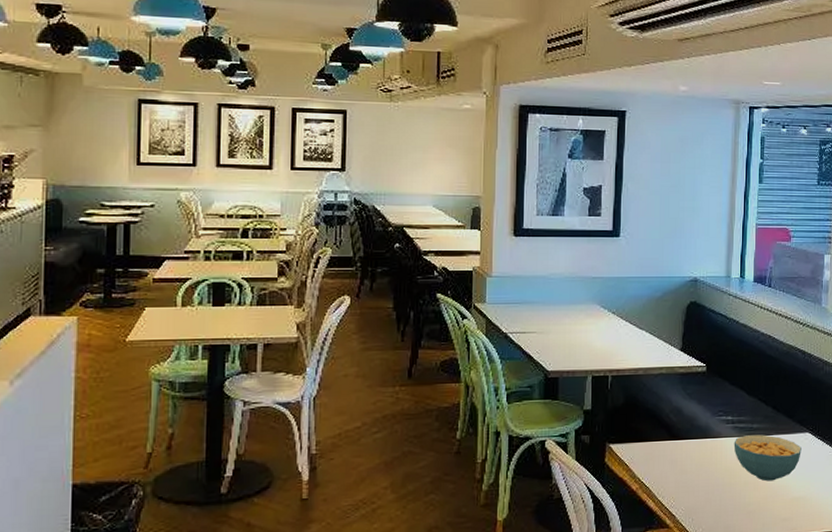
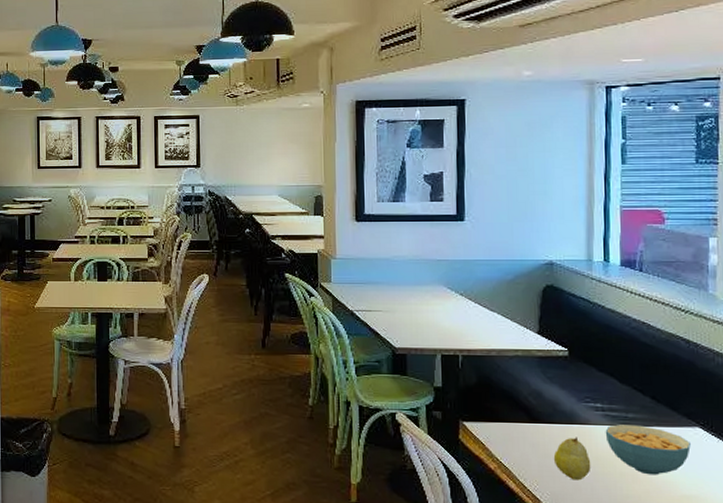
fruit: none [689,451,721,494] -> present [553,437,591,481]

